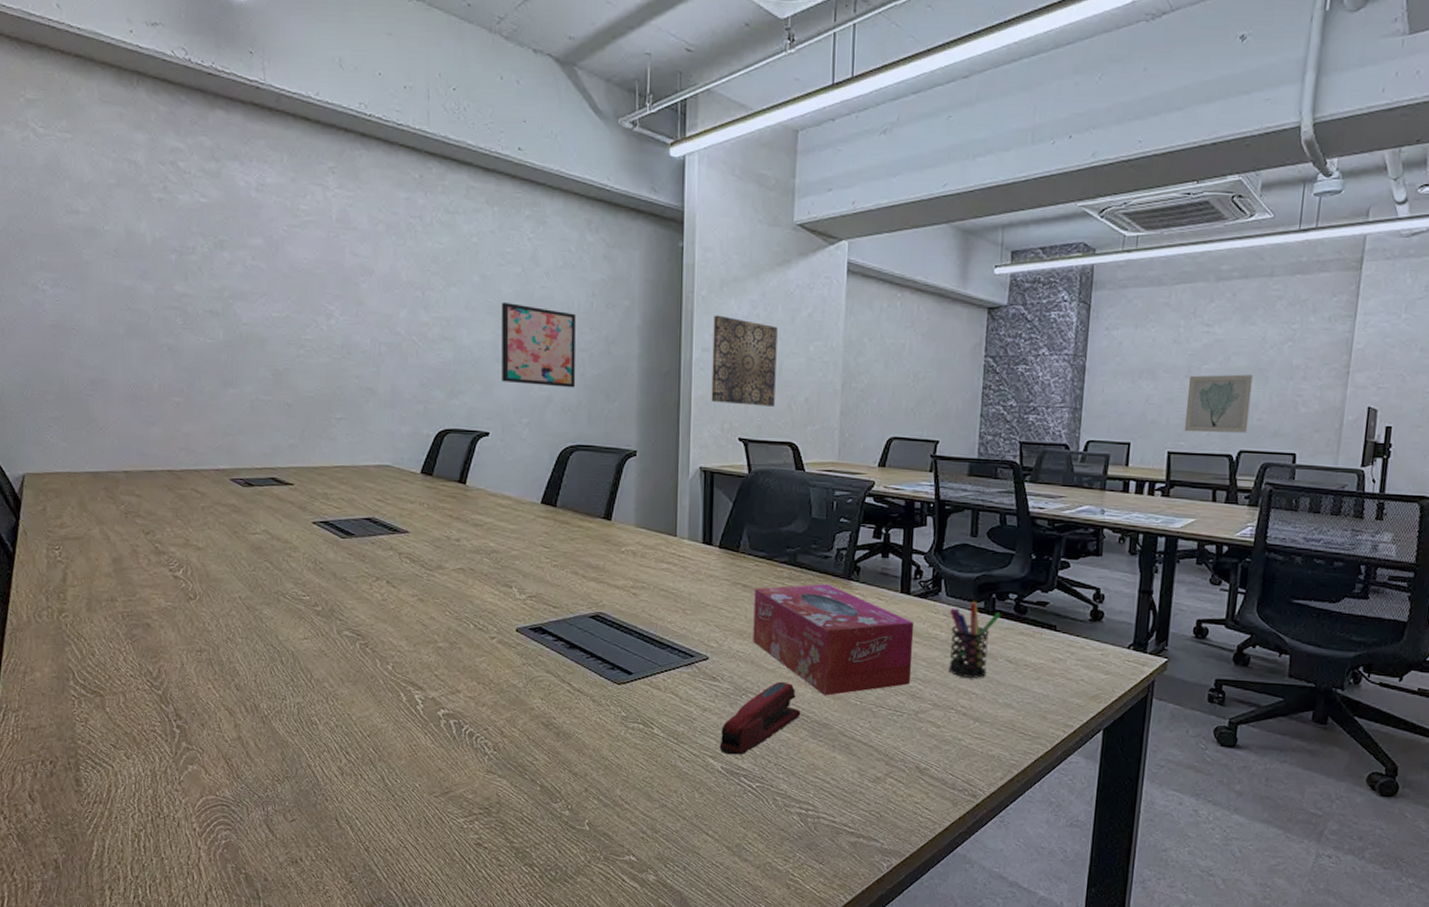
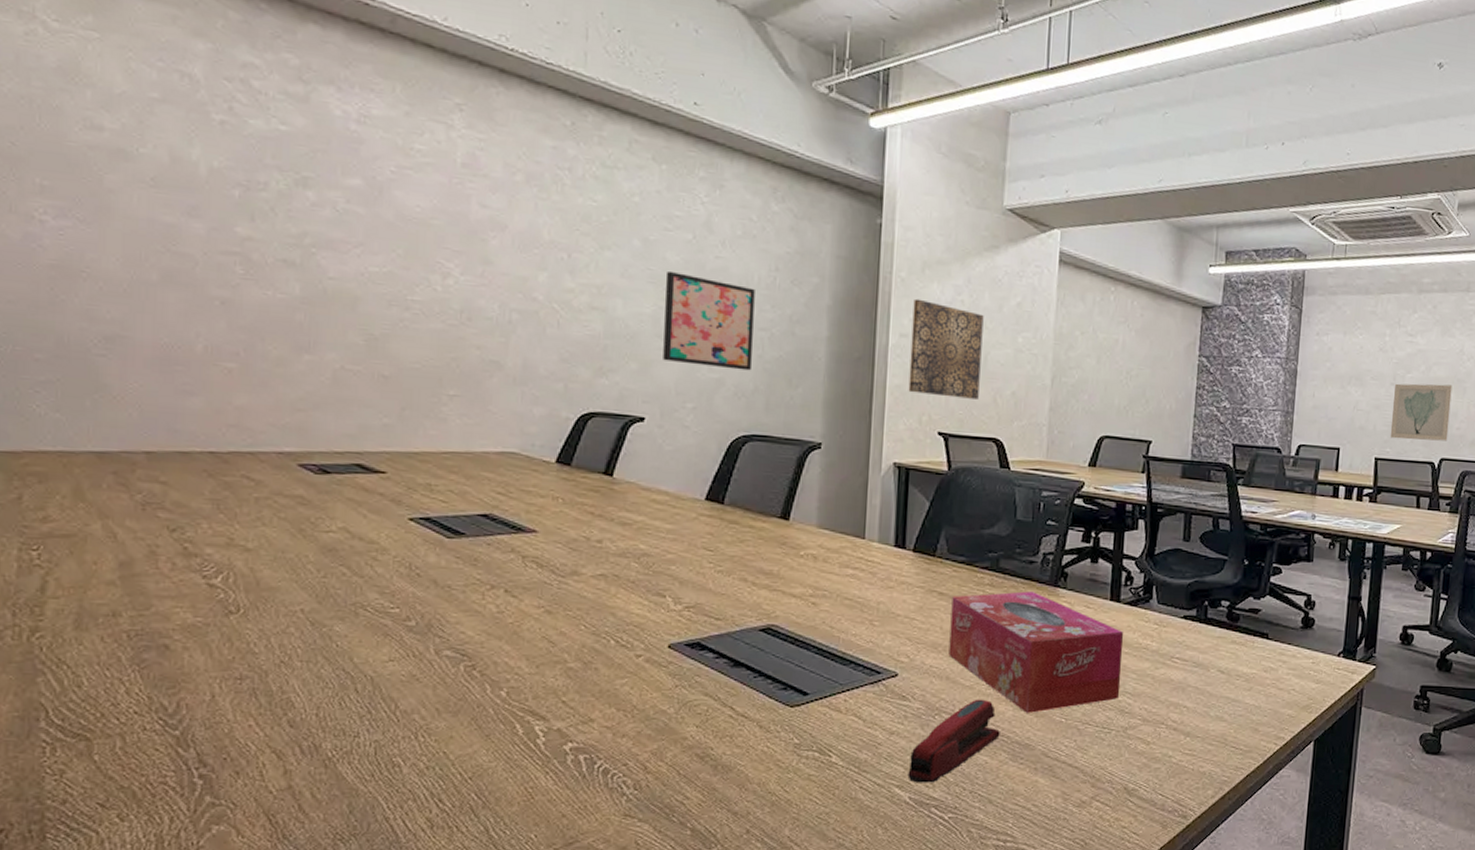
pen holder: present [948,601,1001,678] -> none [1159,608,1213,690]

